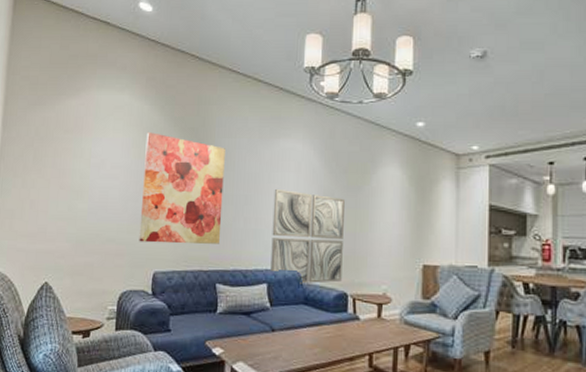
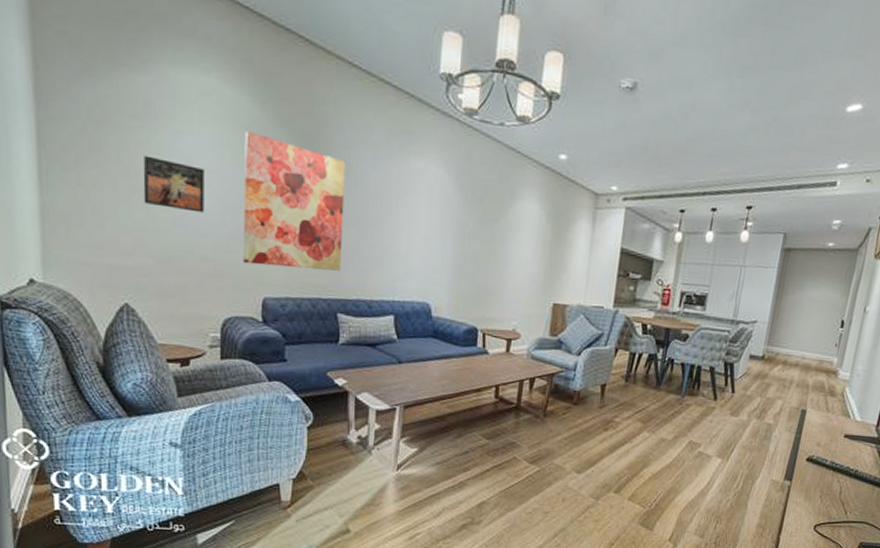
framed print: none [67,159,114,202] -> present [143,155,205,213]
wall art: present [270,189,345,284] -> none [398,215,479,317]

